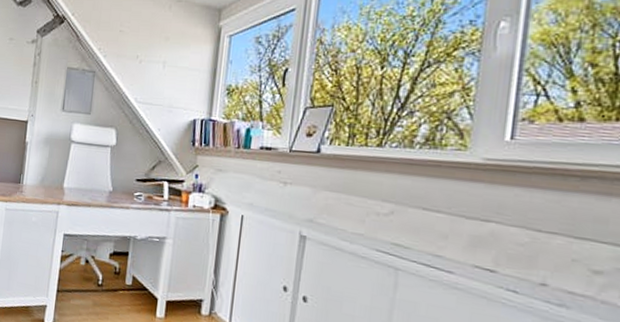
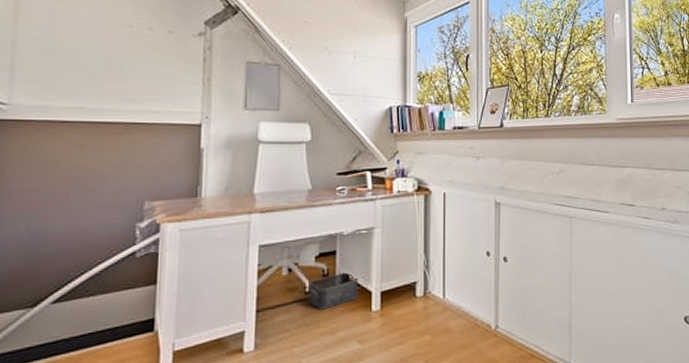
storage bin: none [101,273,146,305] -> present [310,272,358,310]

